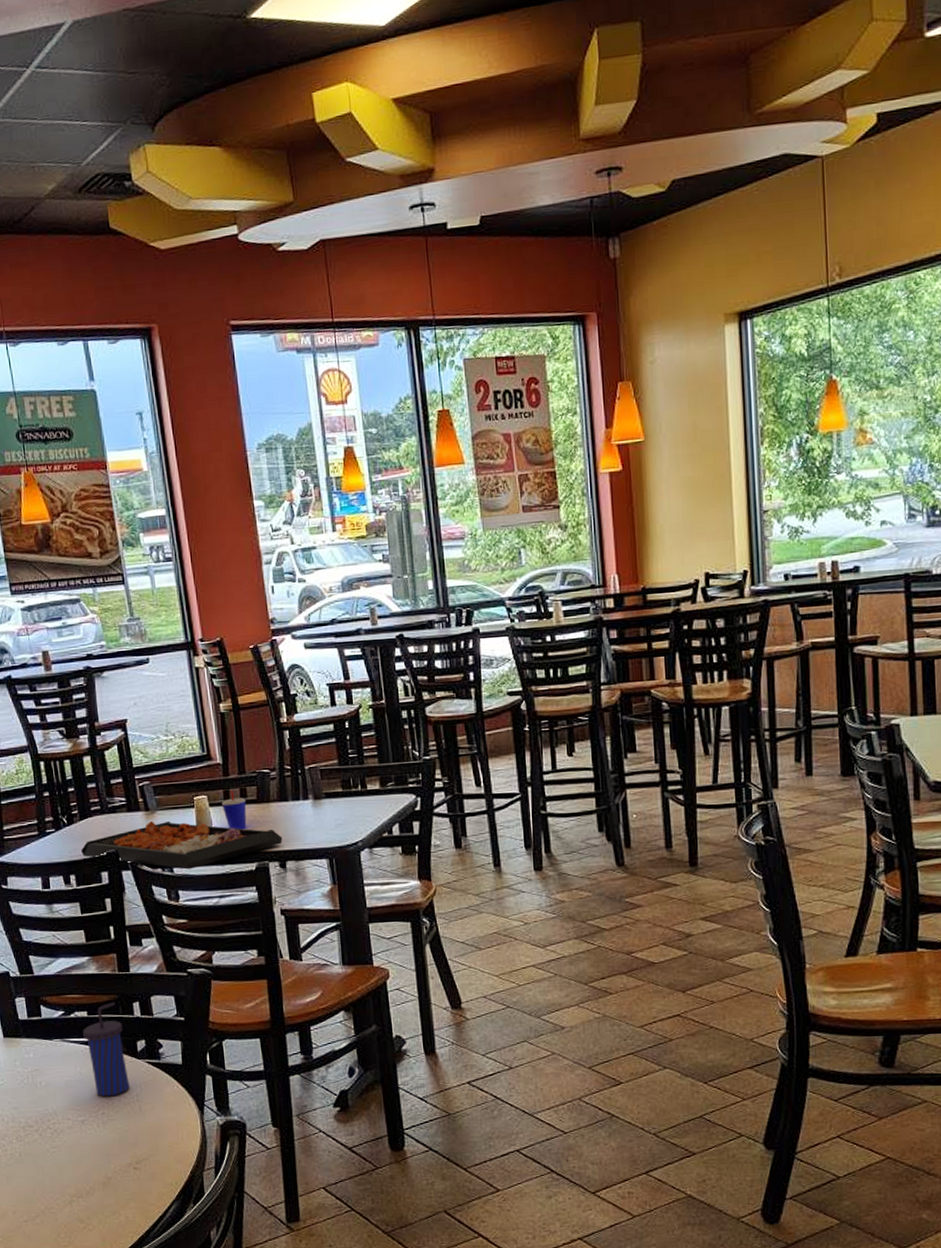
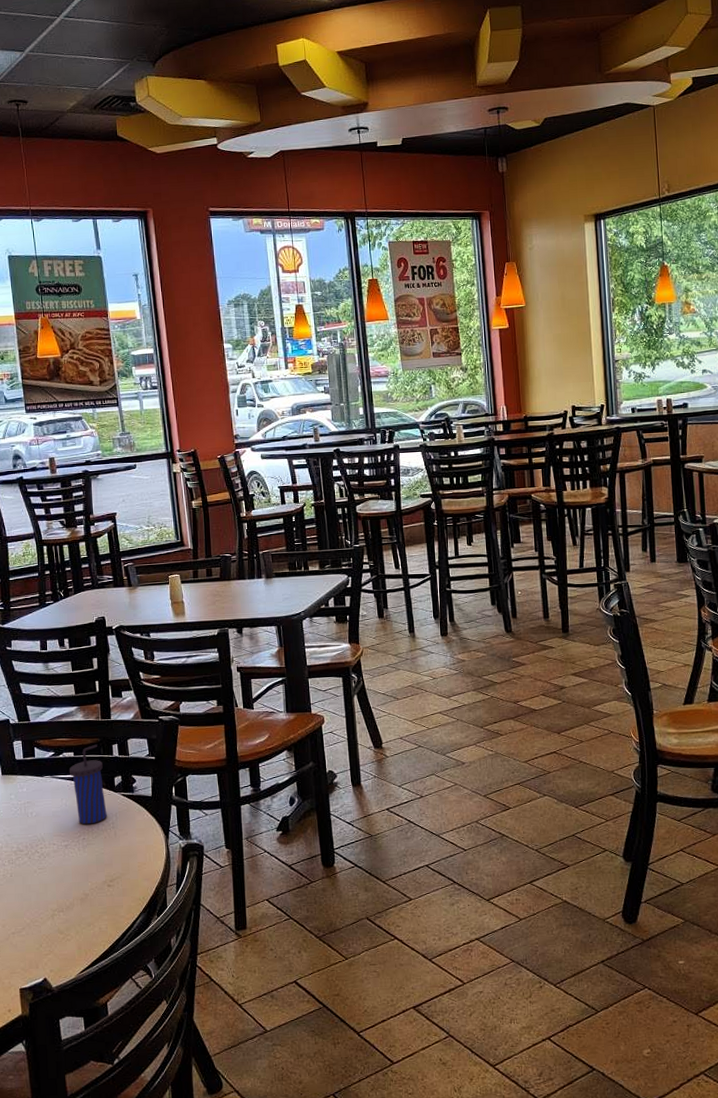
food tray: present [80,820,283,870] -> none [74,594,240,635]
beverage cup: present [221,790,247,830] -> none [191,570,211,603]

